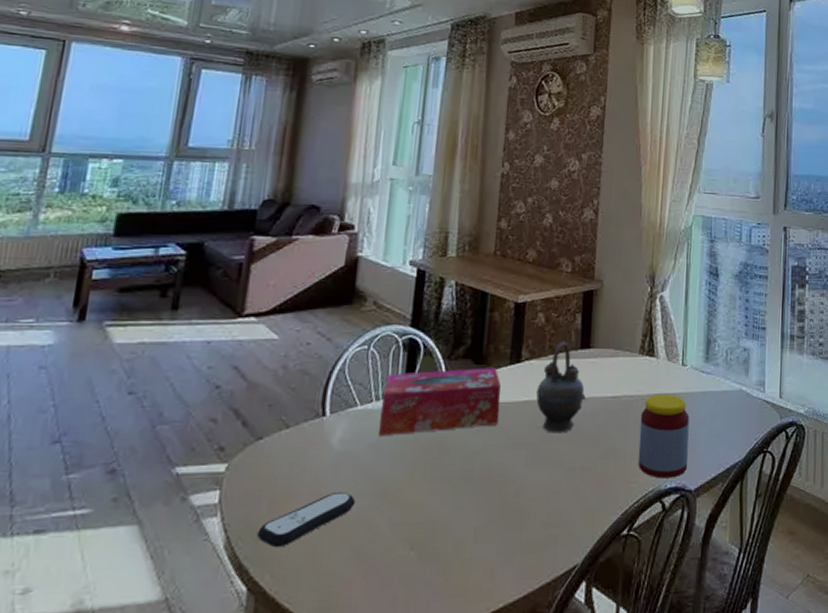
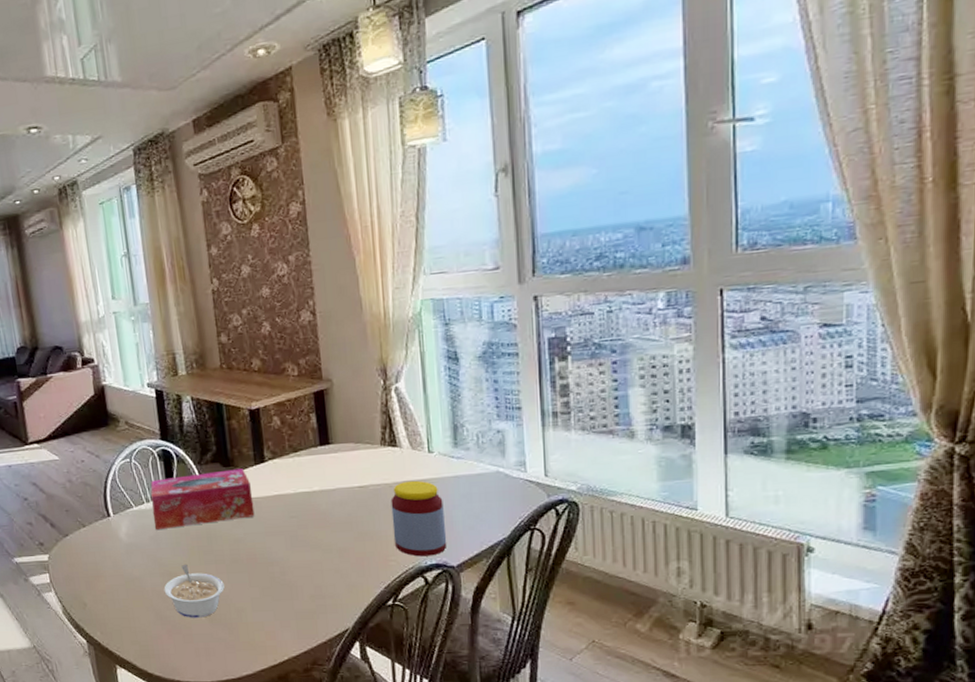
remote control: present [257,491,356,548] -> none [83,572,150,614]
legume: none [370,481,447,554] -> present [164,564,225,618]
teapot: present [536,341,586,434] -> none [284,440,333,522]

